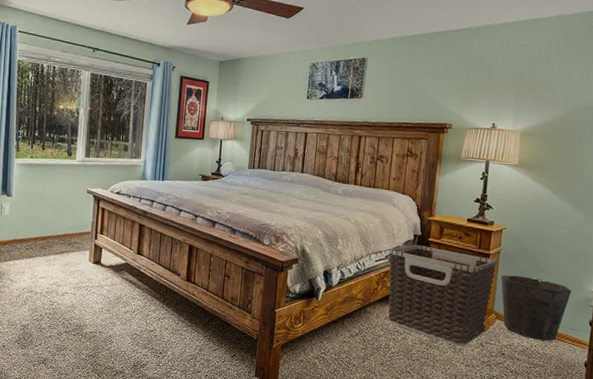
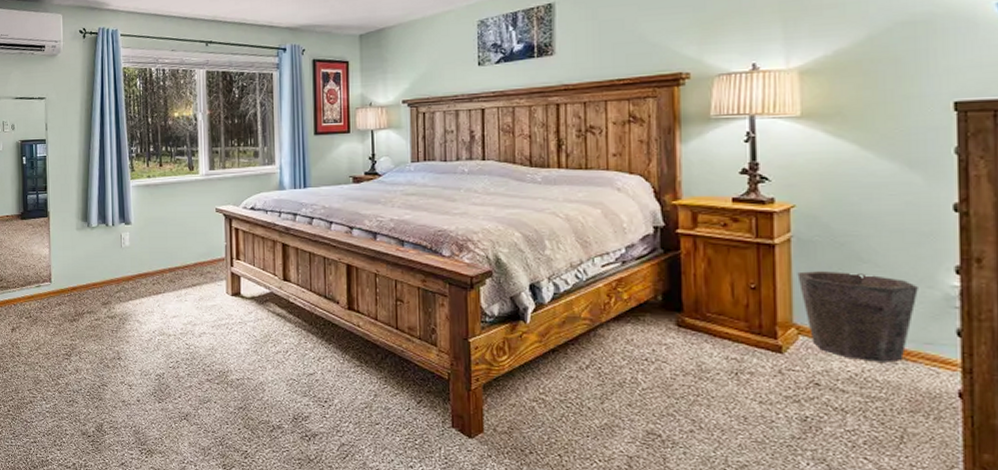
clothes hamper: present [388,245,497,347] -> none [620,240,788,377]

